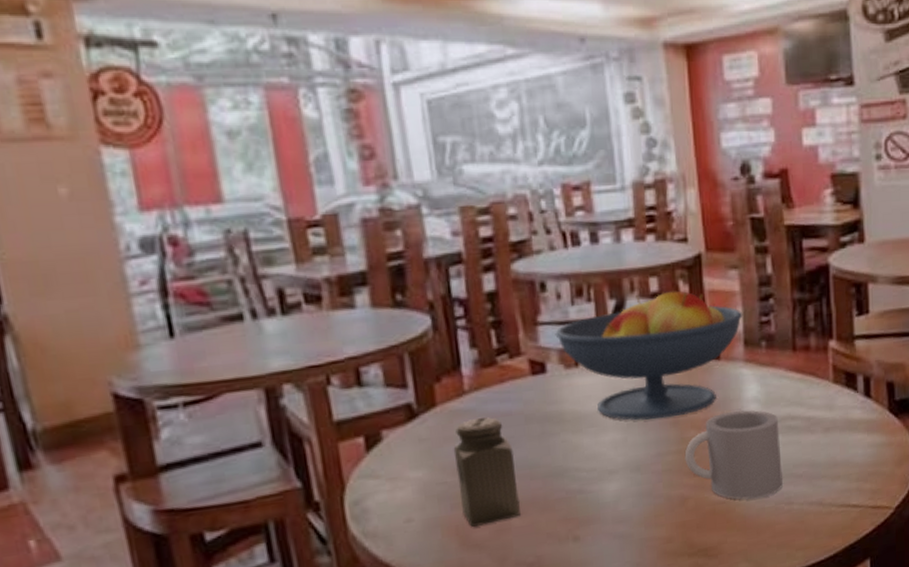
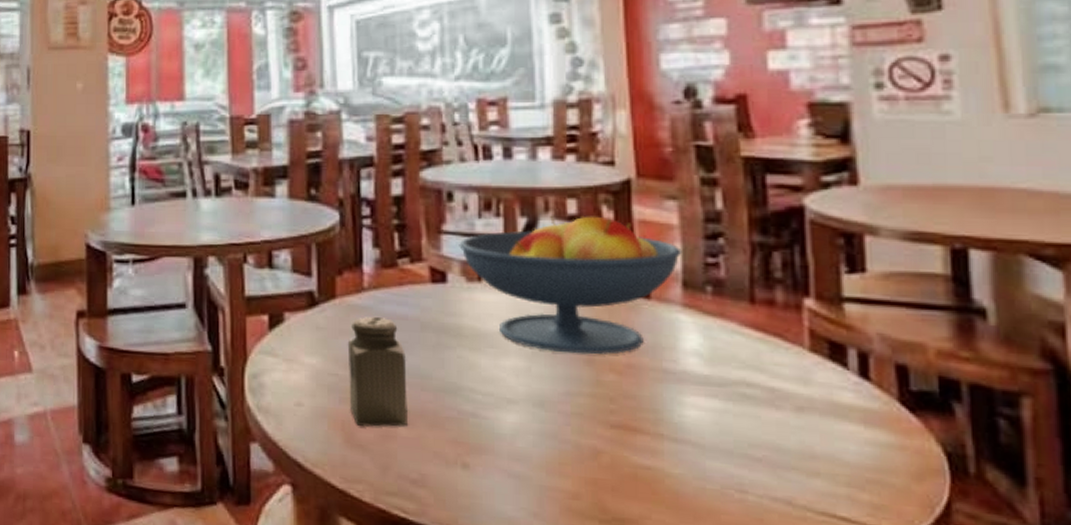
mug: present [684,410,783,500] -> none [600,361,732,475]

